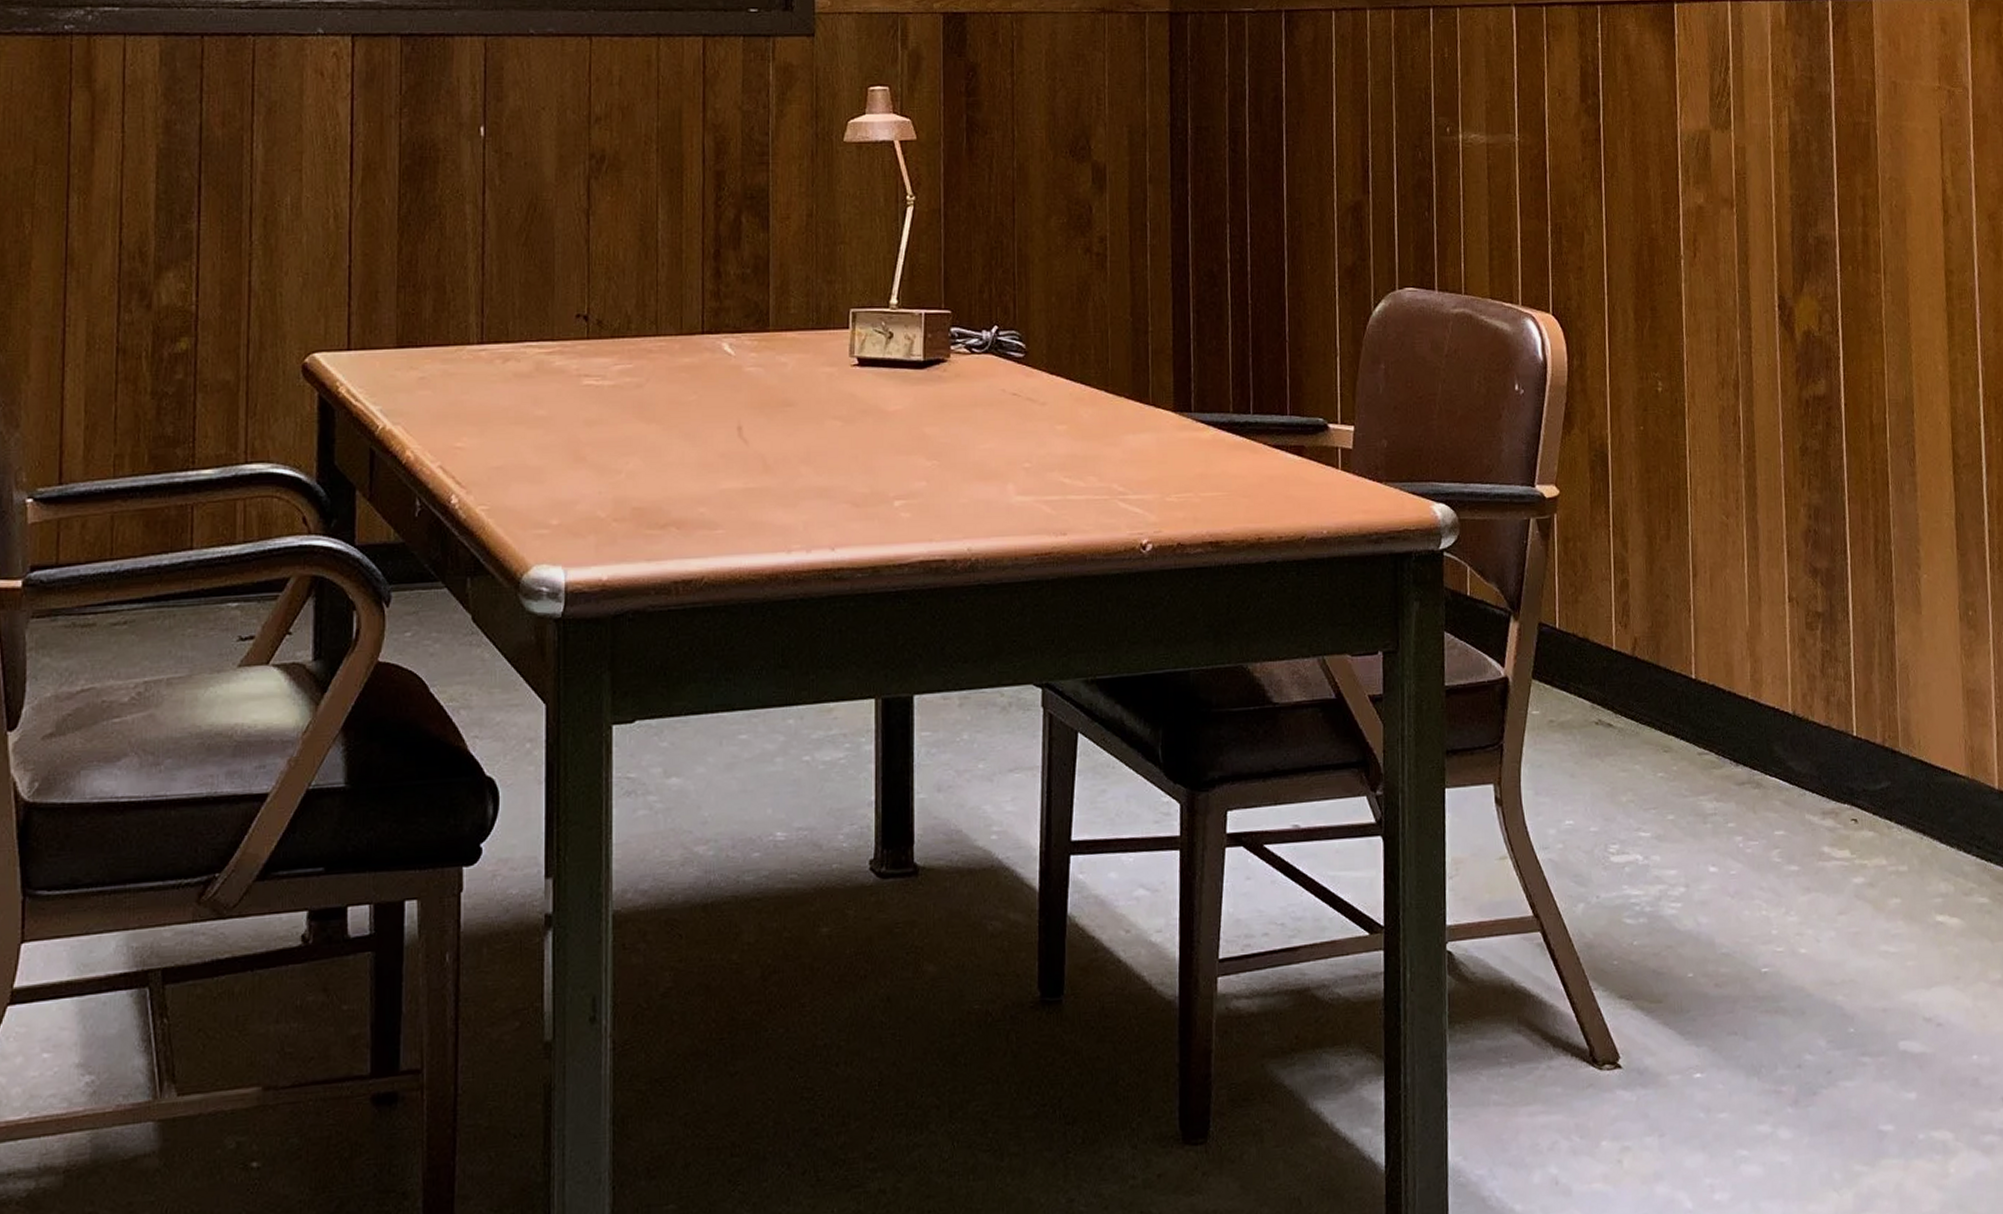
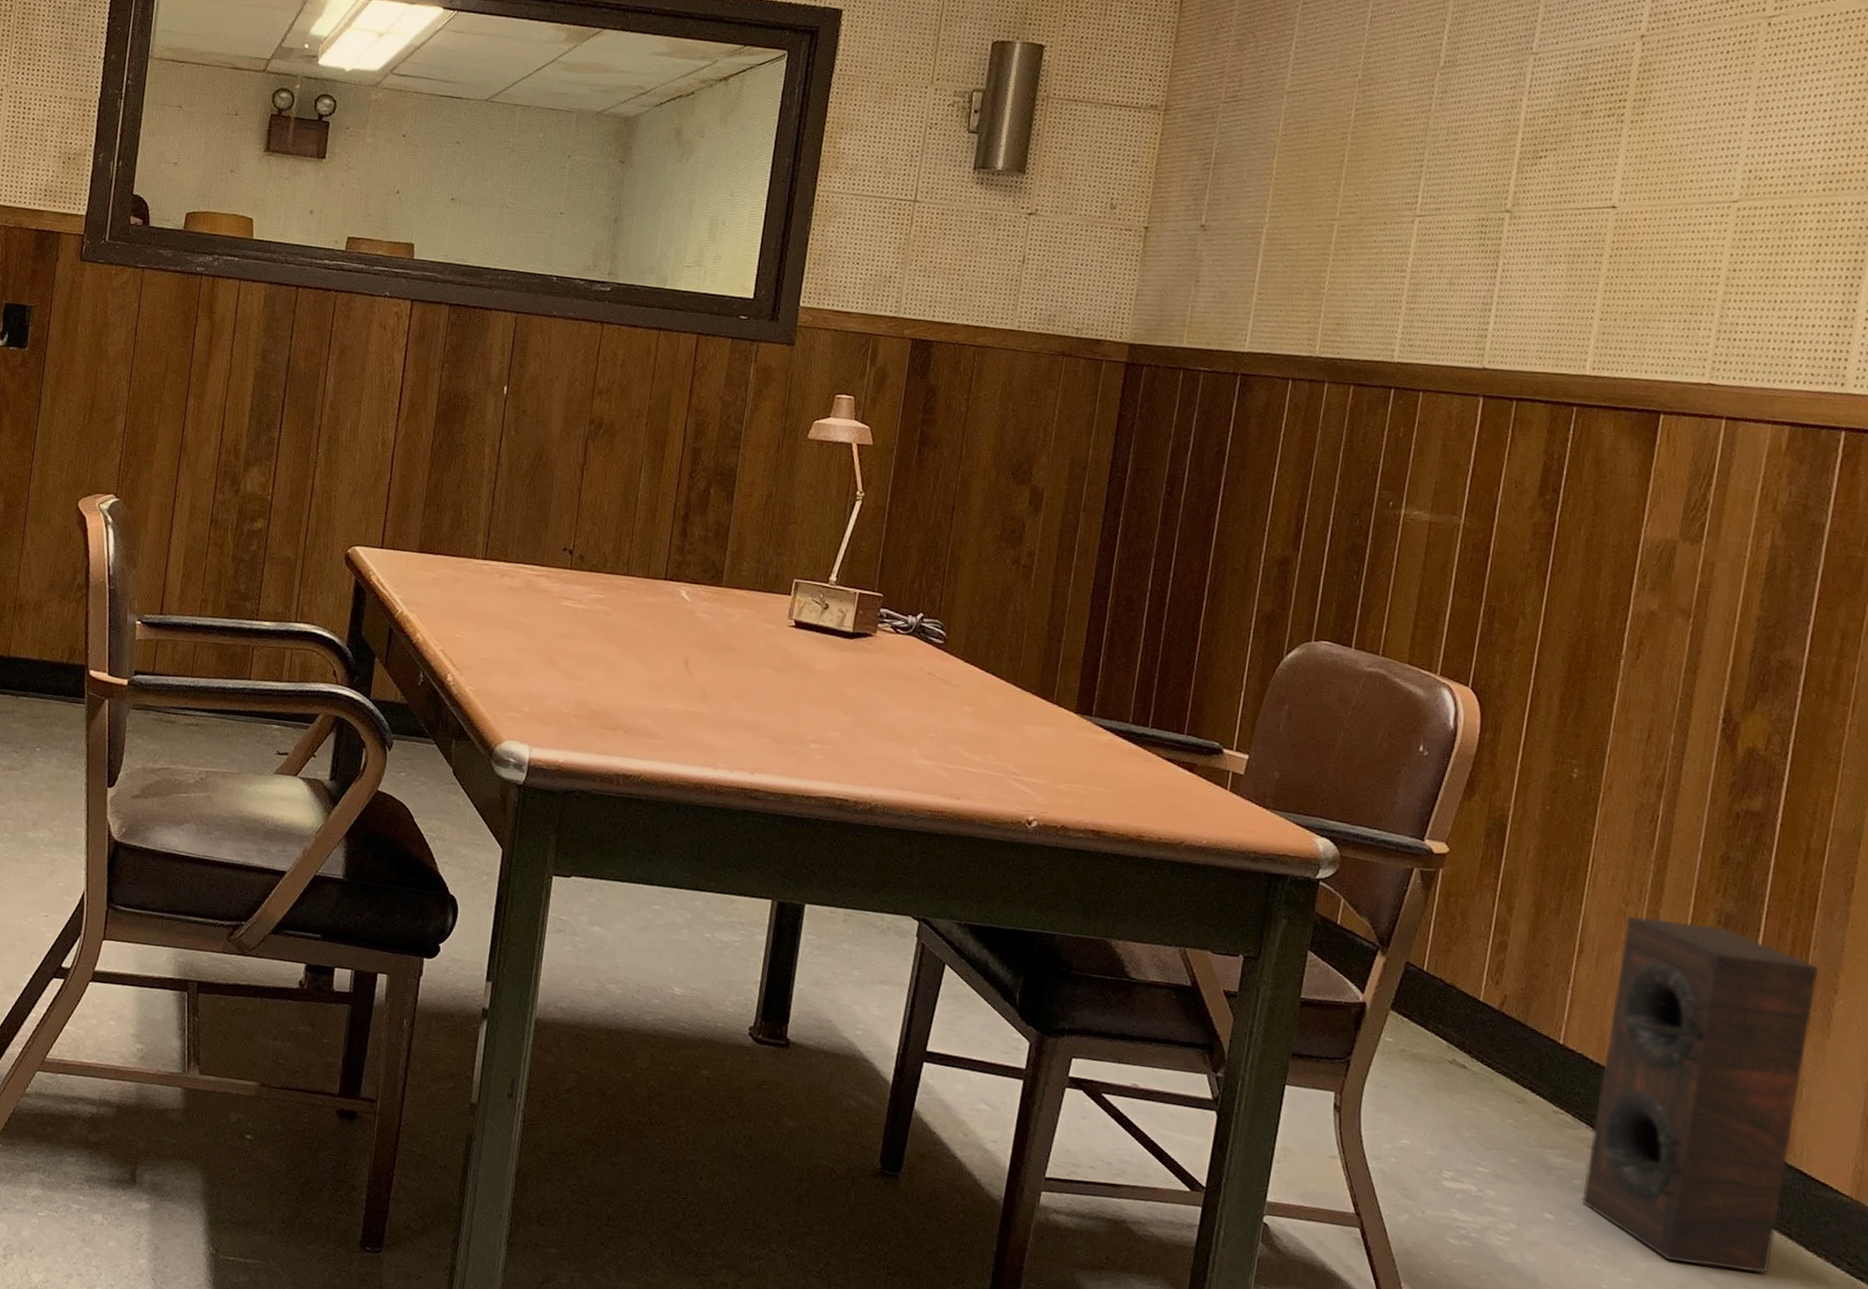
speaker: none [1730,522,1913,888] -> present [1581,916,1818,1274]

